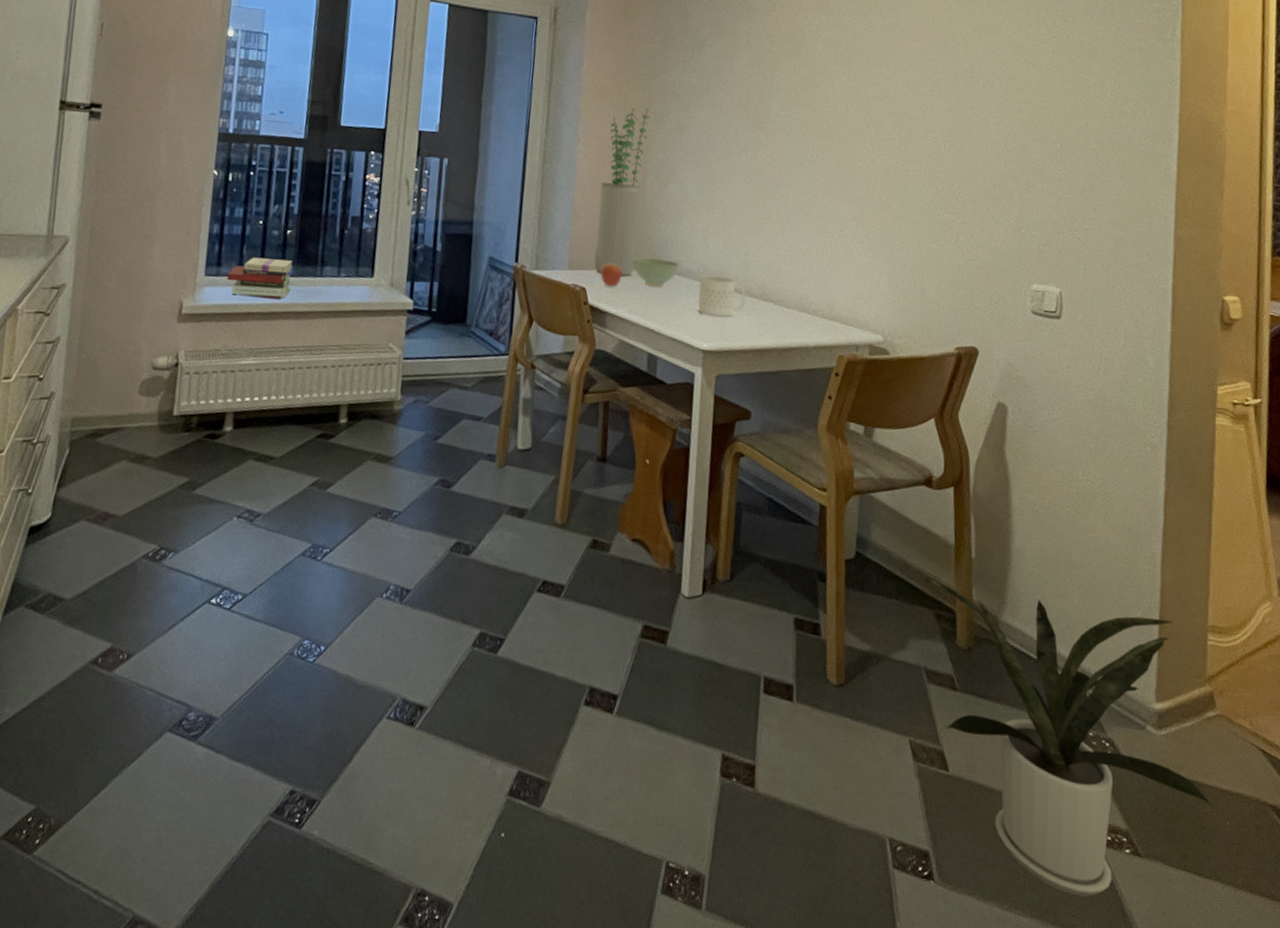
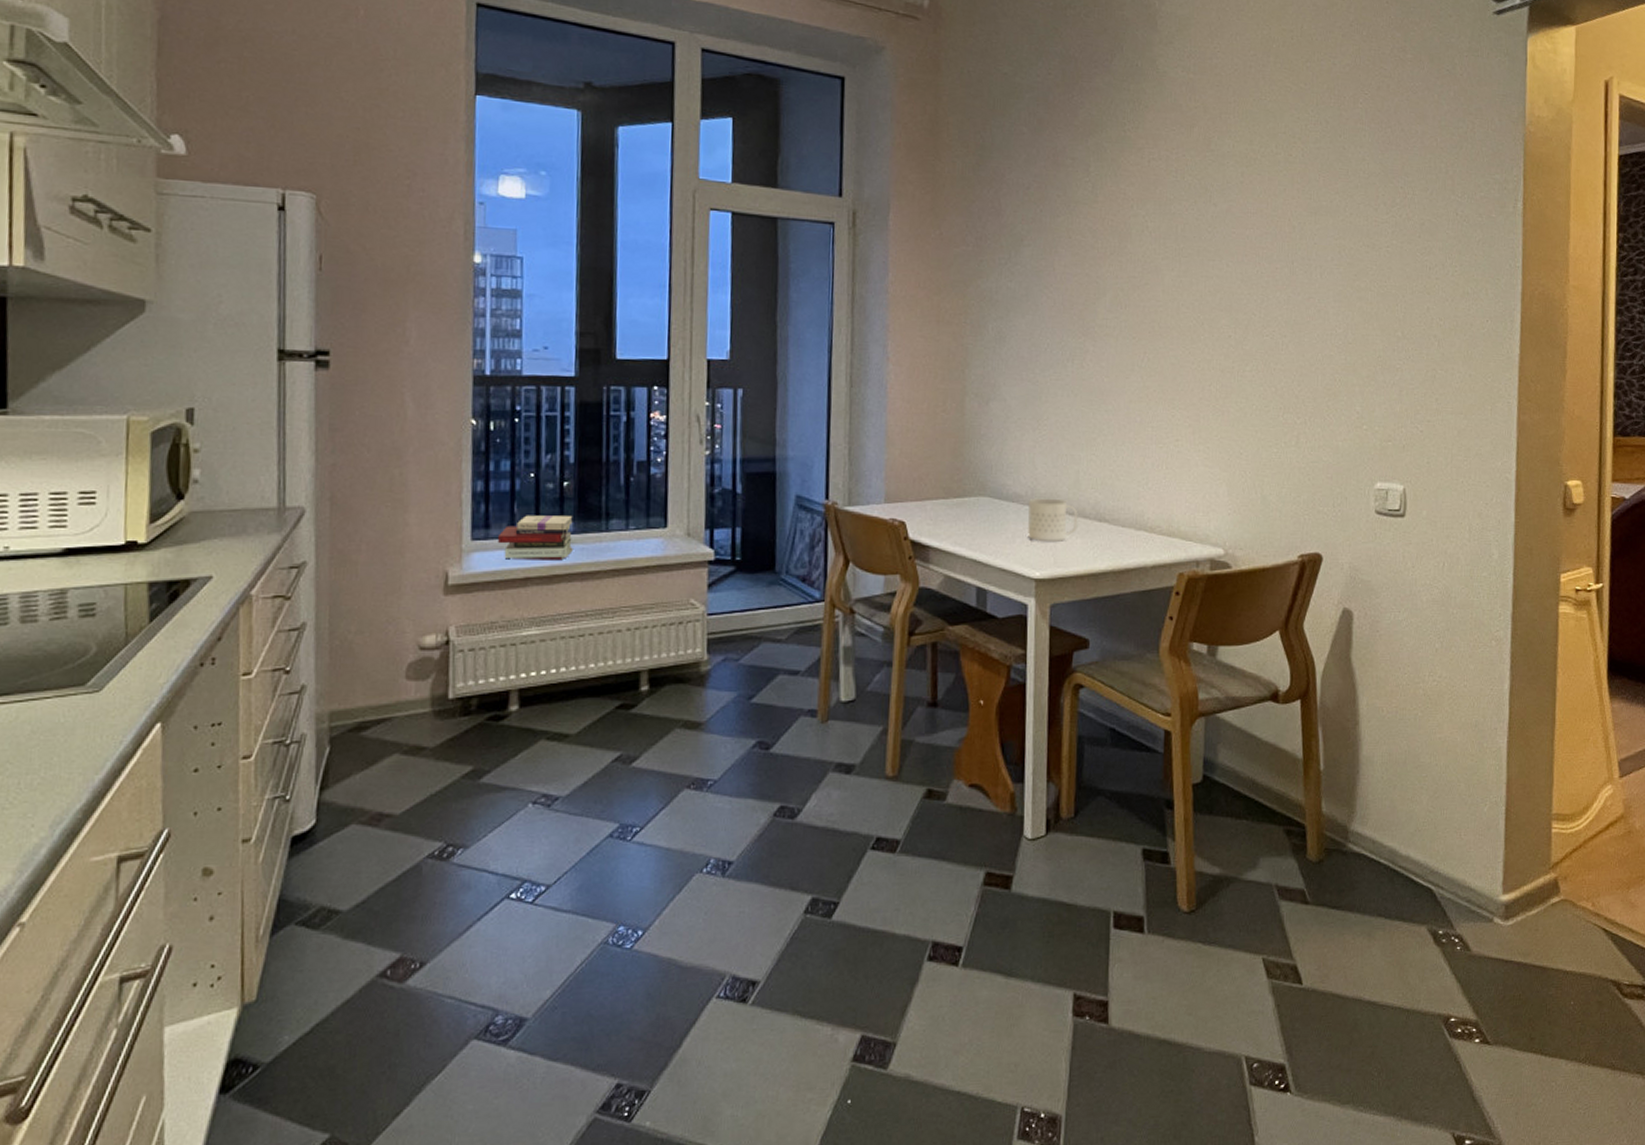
vase: present [594,107,649,277] -> none [913,317,965,507]
fruit: present [600,262,623,288] -> none [920,492,945,519]
bowl: present [631,257,679,288] -> none [954,484,1006,515]
house plant: present [916,577,1215,897] -> none [1265,794,1559,1090]

